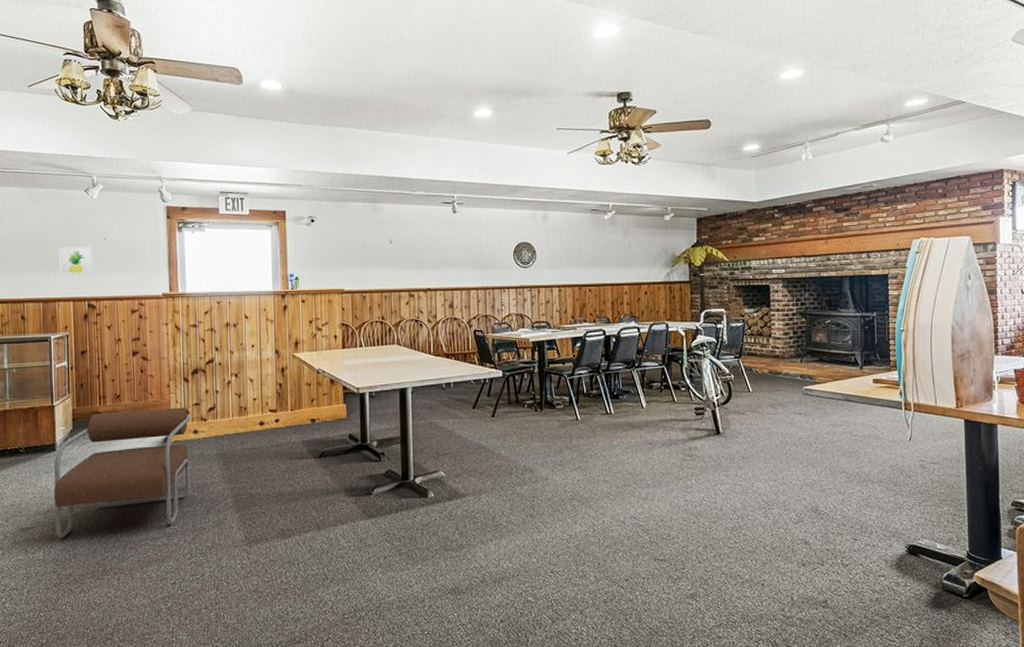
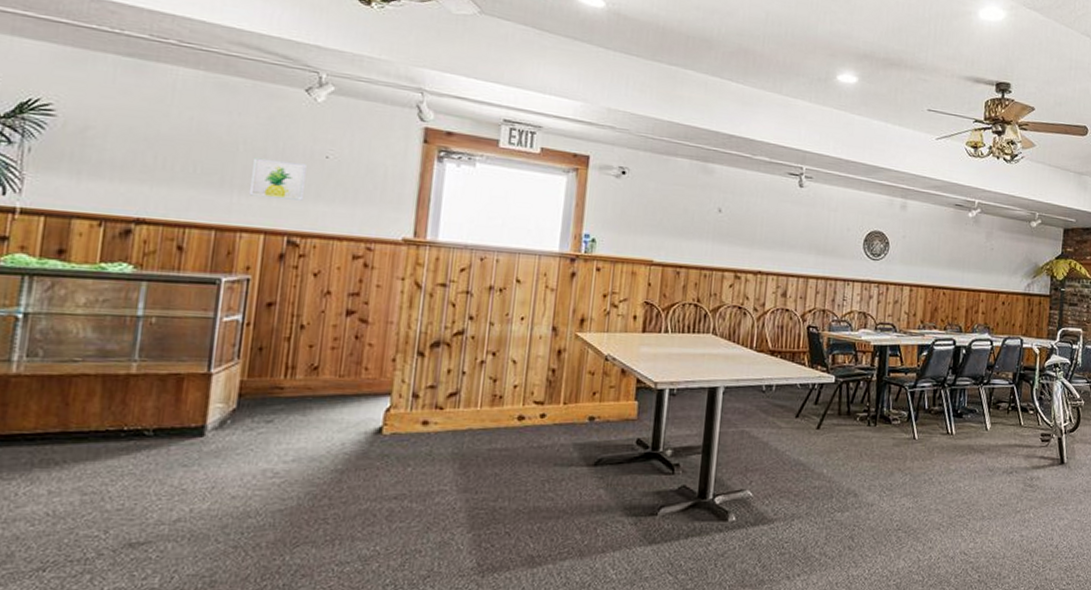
armchair: present [54,407,191,539] -> none [186,388,421,559]

